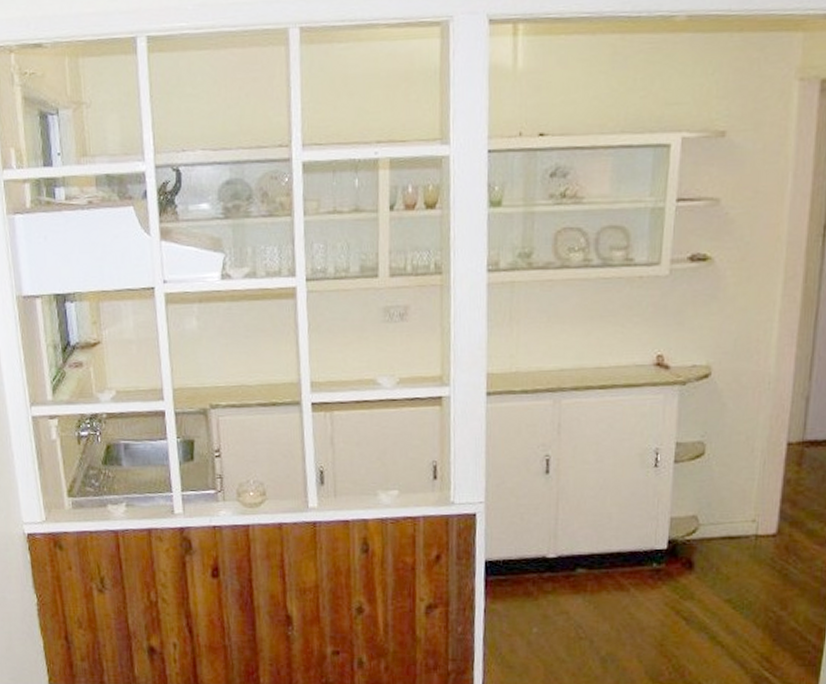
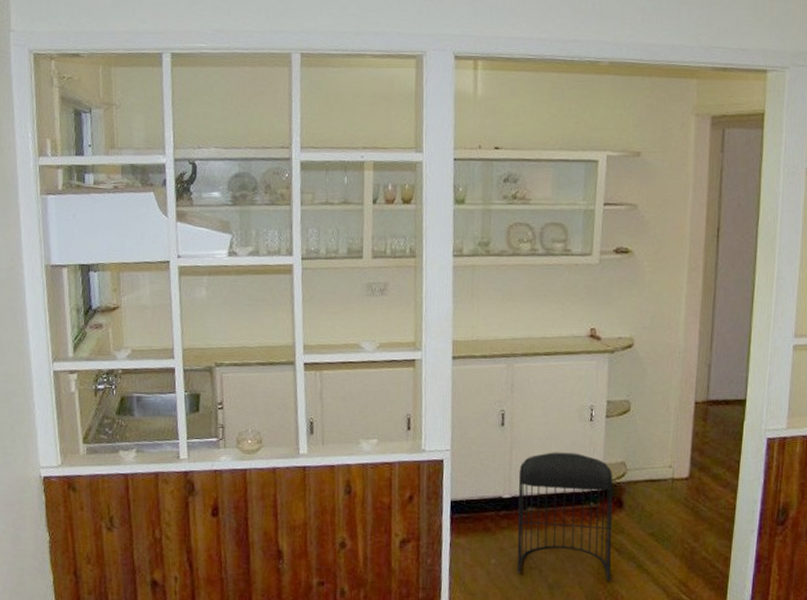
stool: none [564,504,682,655] -> present [517,452,613,582]

